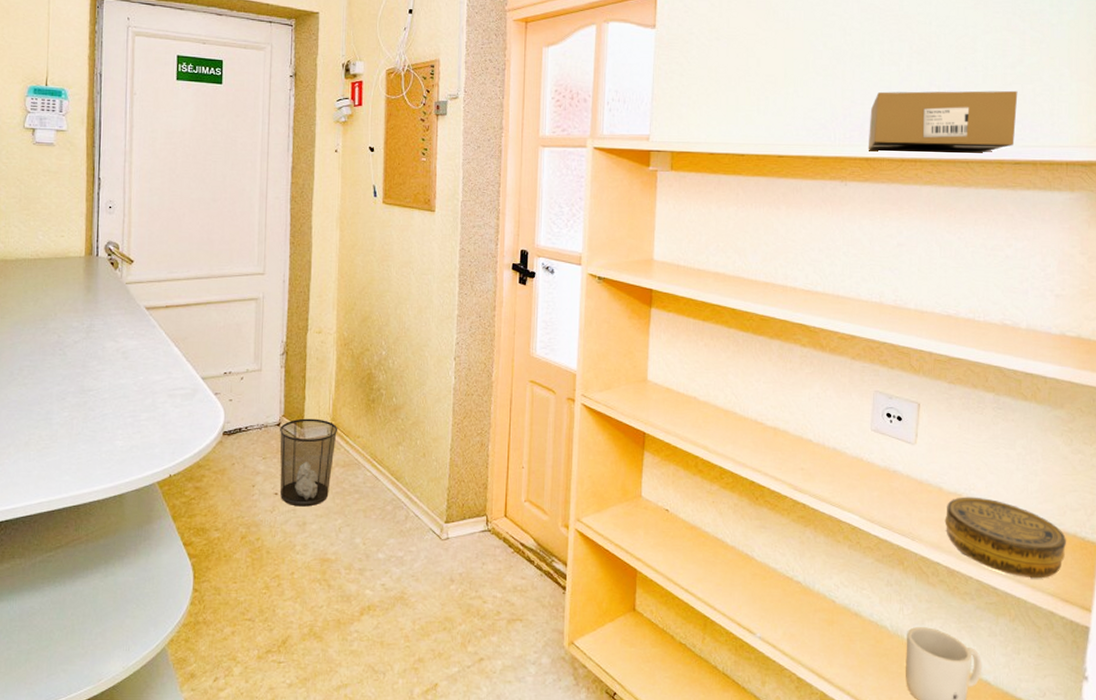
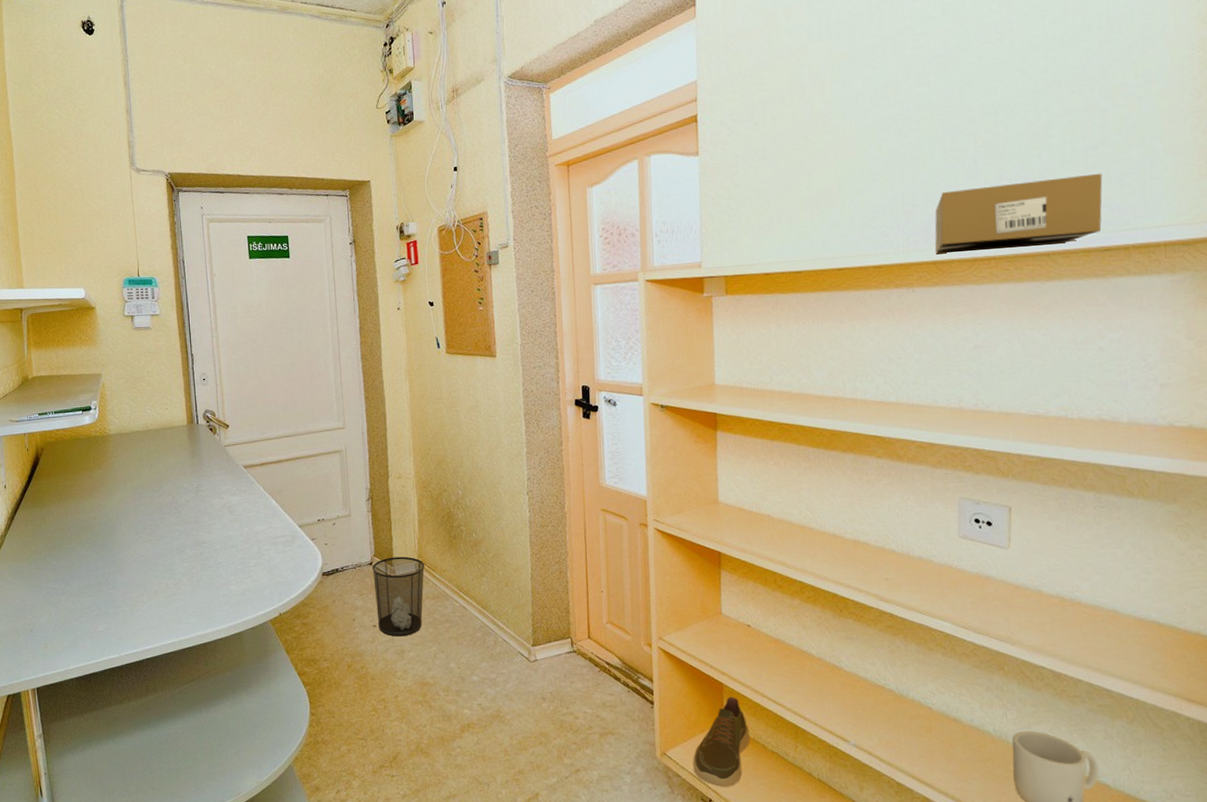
shoe: none [600,584,660,679] -> present [693,697,750,787]
decorative box: present [944,497,1067,579] -> none [1046,598,1189,679]

